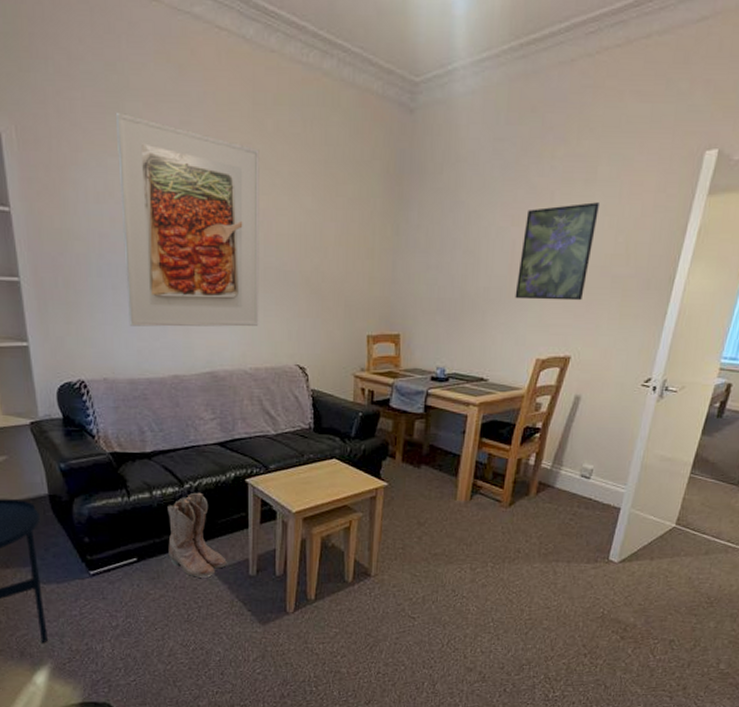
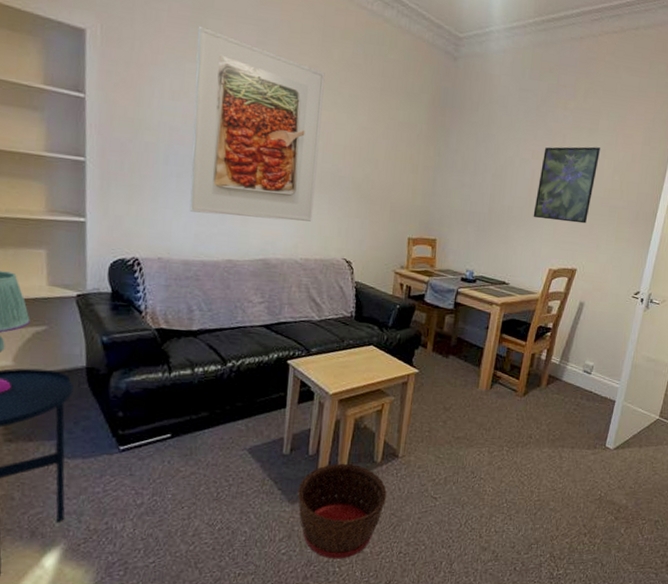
boots: present [167,492,228,578] -> none [204,371,263,456]
basket: none [267,583,360,679] -> present [297,463,387,559]

